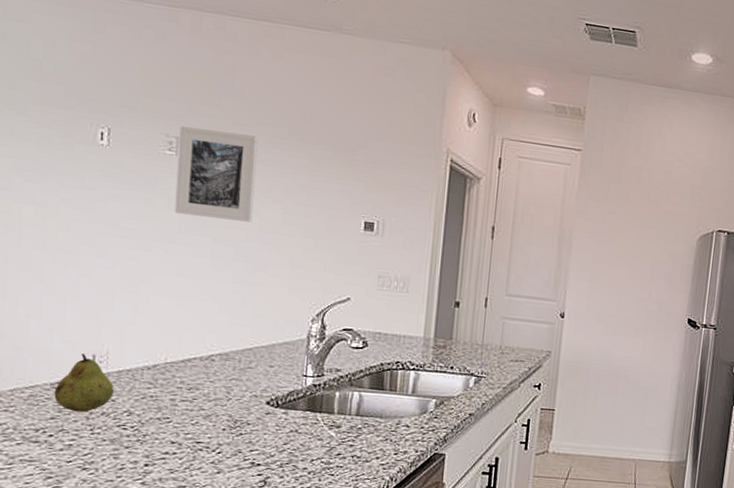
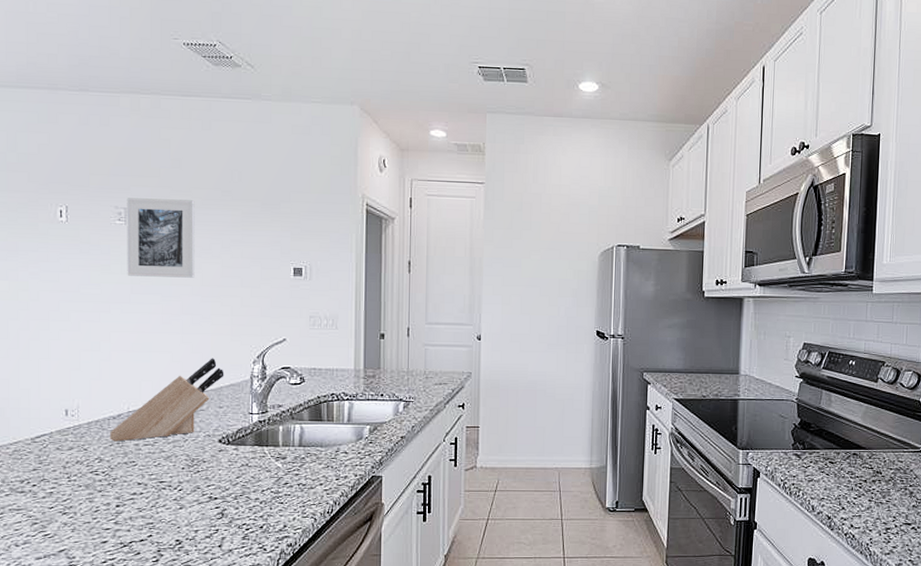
fruit: present [54,354,115,413] -> none [34,410,86,462]
knife block: none [143,311,278,395] -> present [110,358,224,442]

